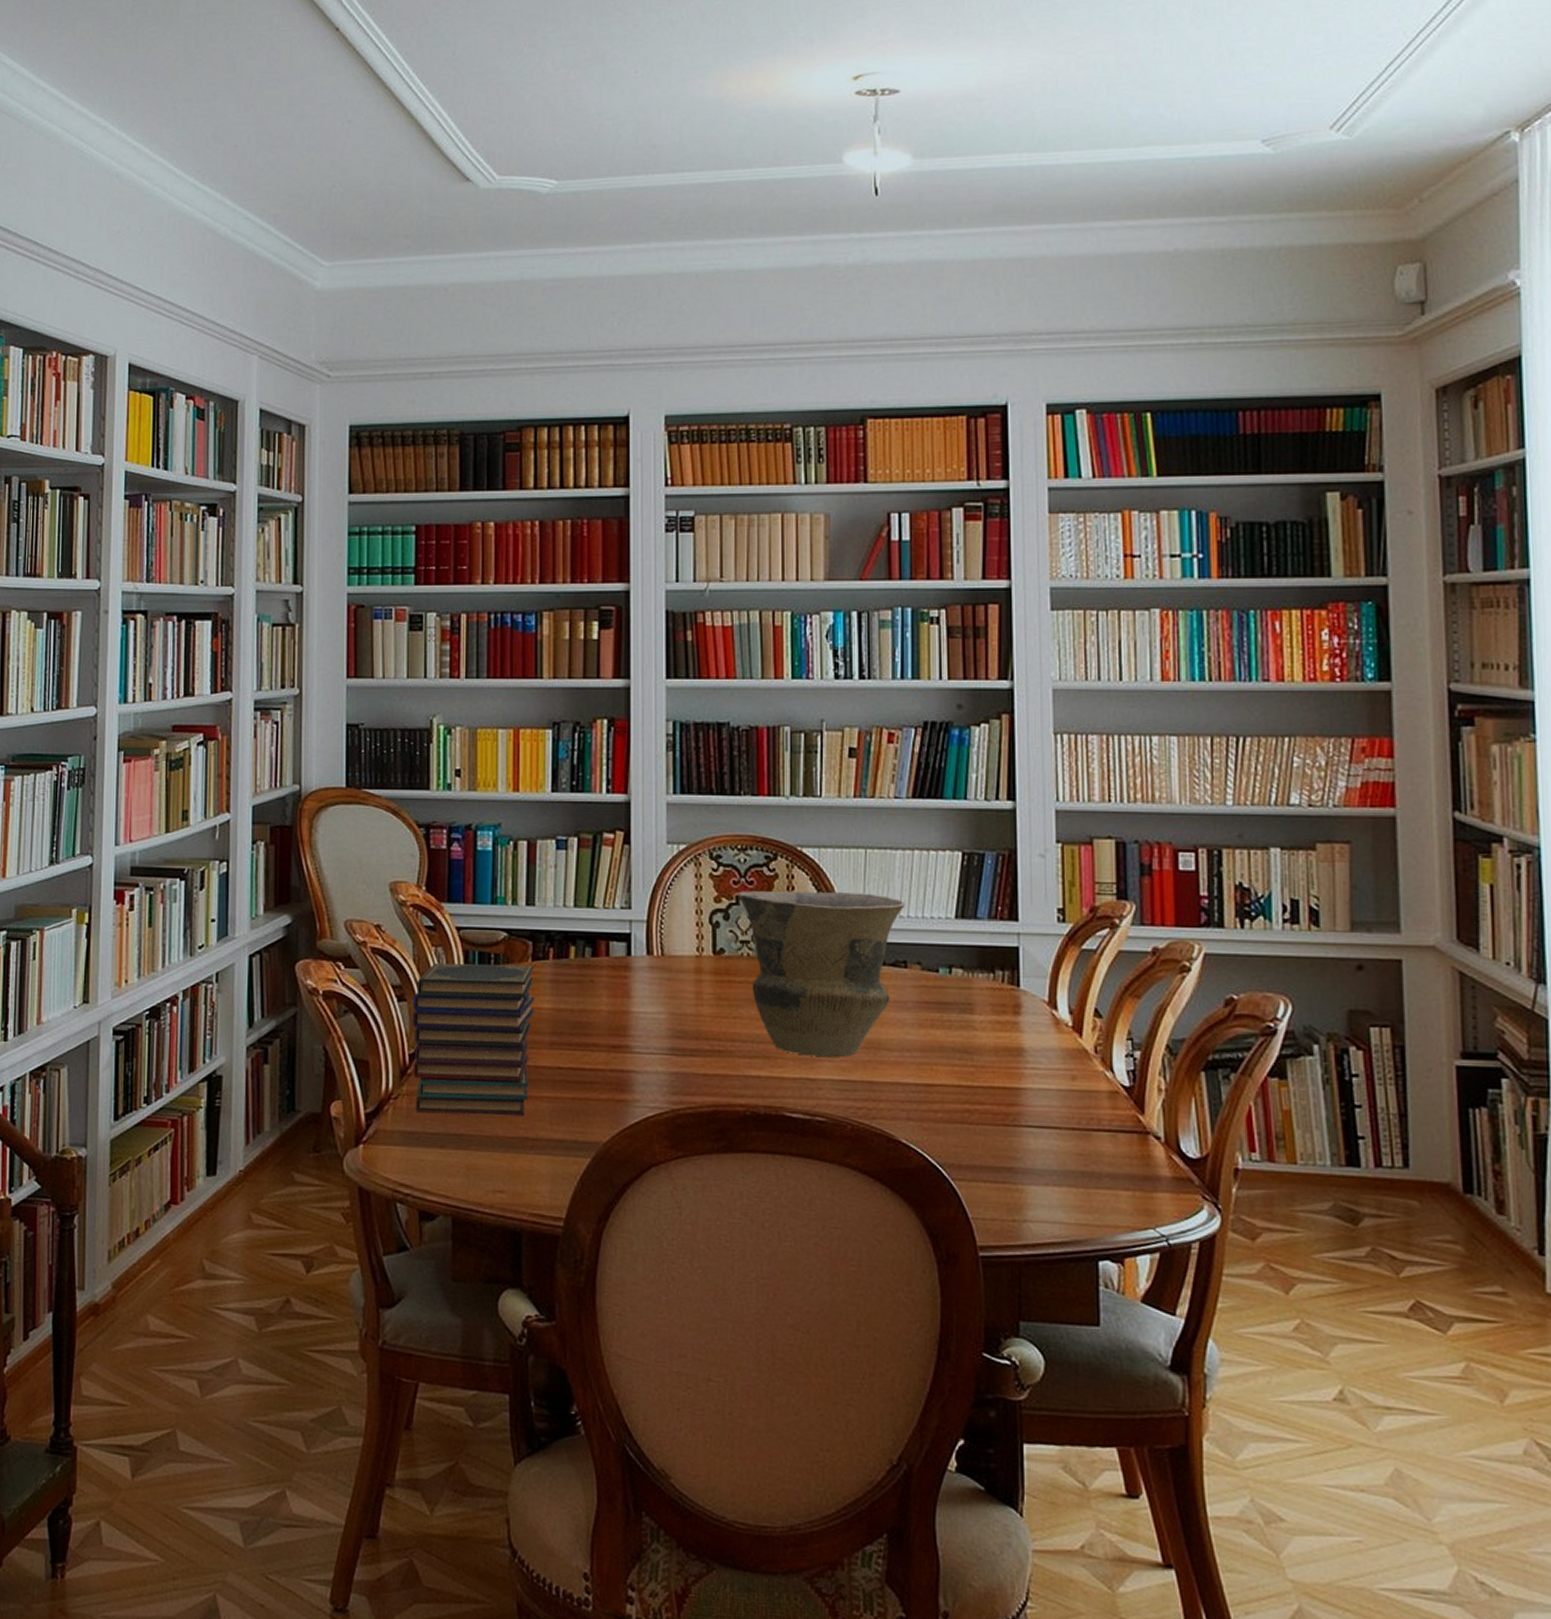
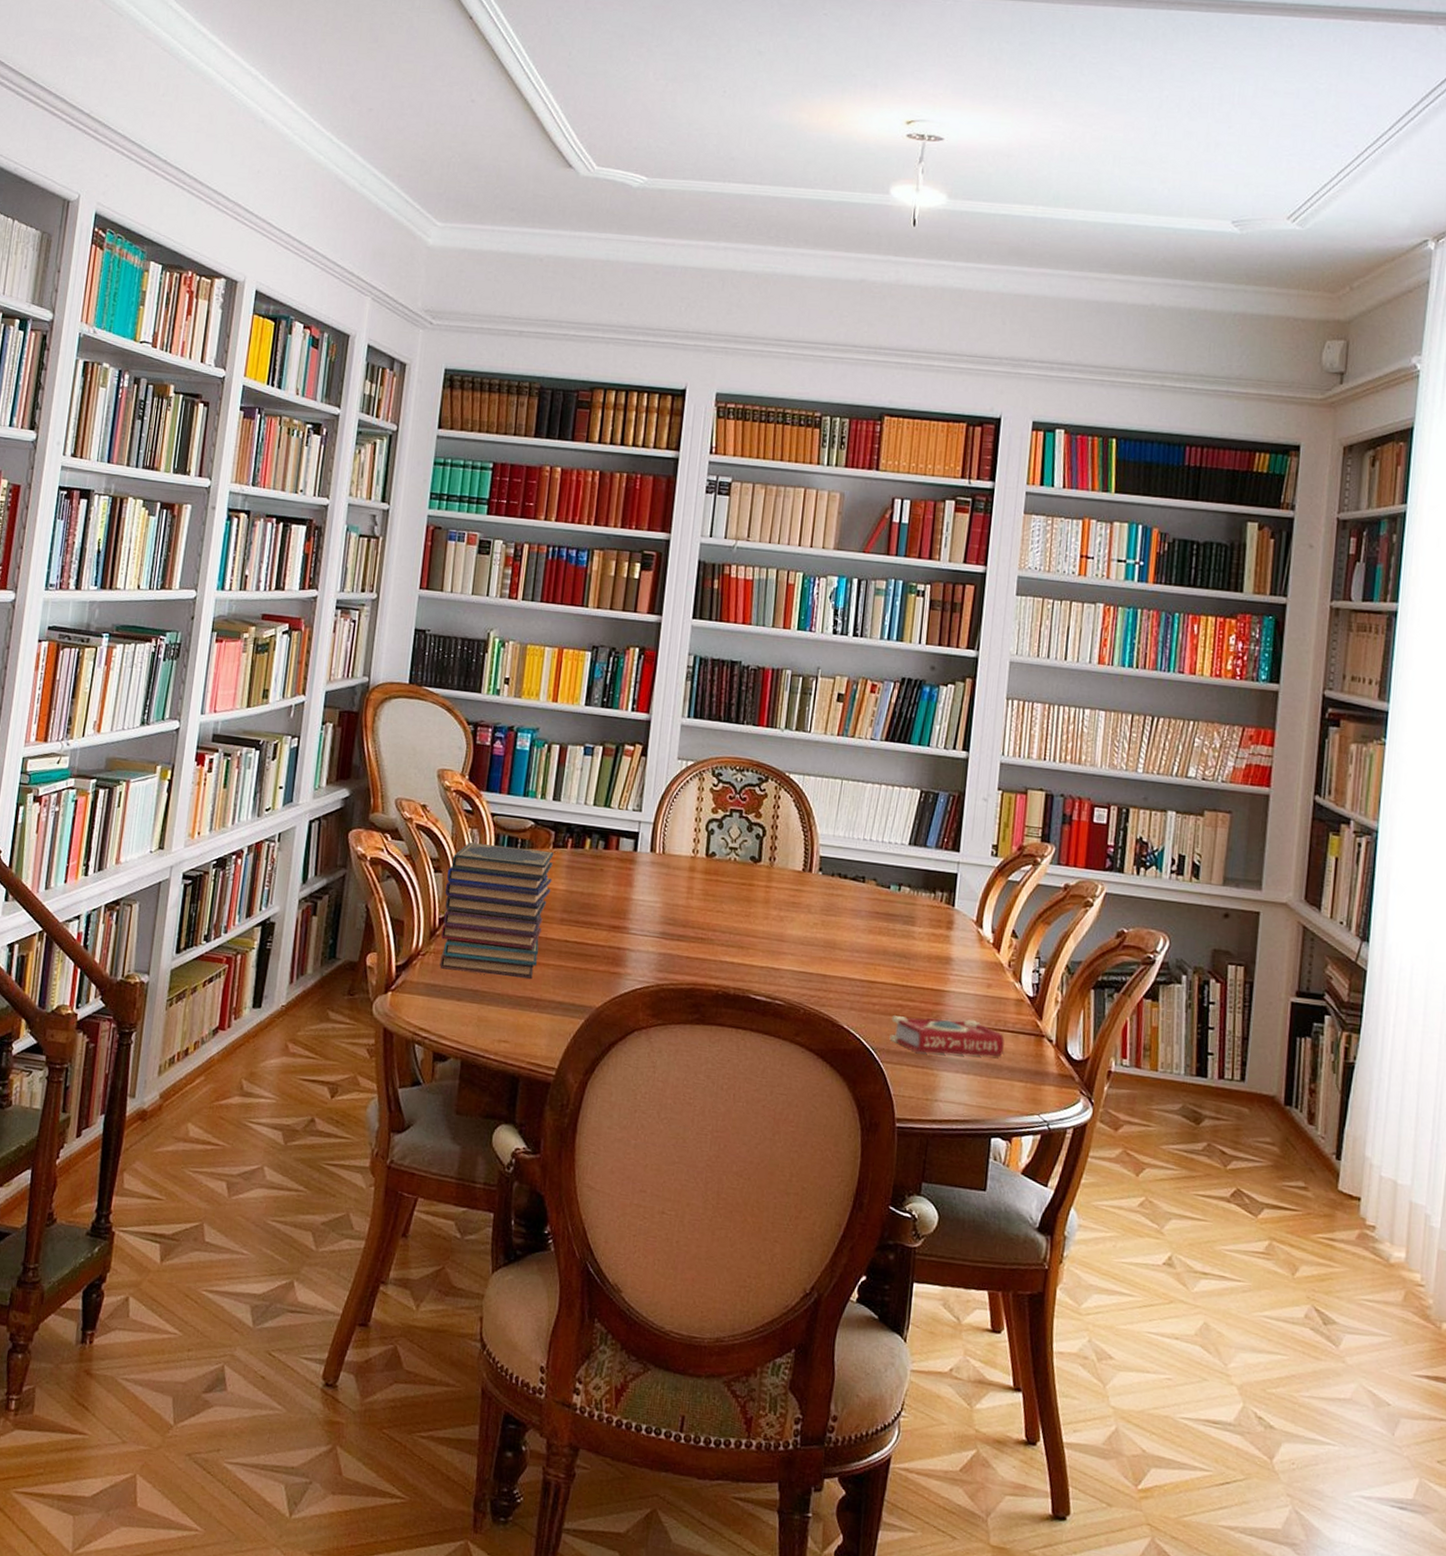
vase: present [736,891,906,1057] -> none [730,805,870,953]
book: none [959,1120,1104,1165] -> present [889,1015,1006,1057]

